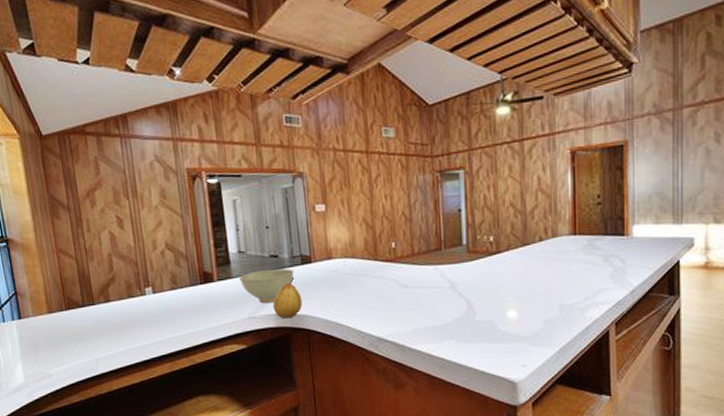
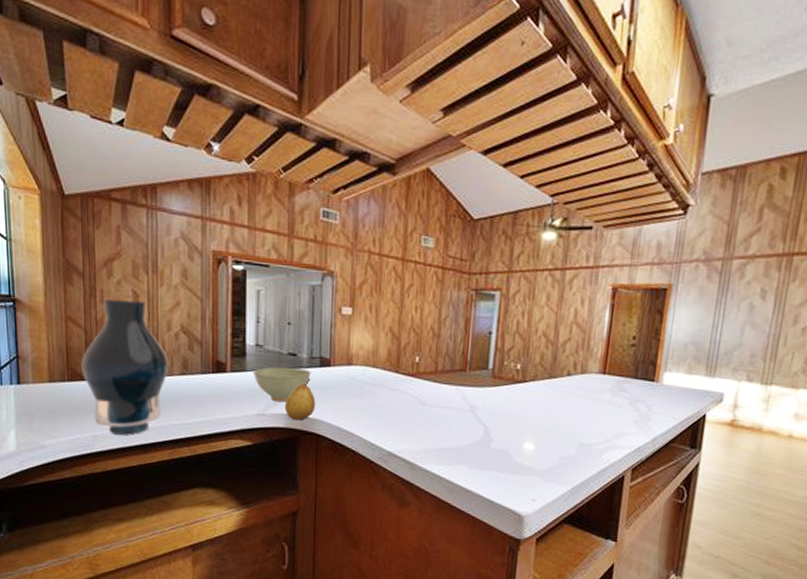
vase: none [76,226,159,355] -> present [81,300,169,435]

